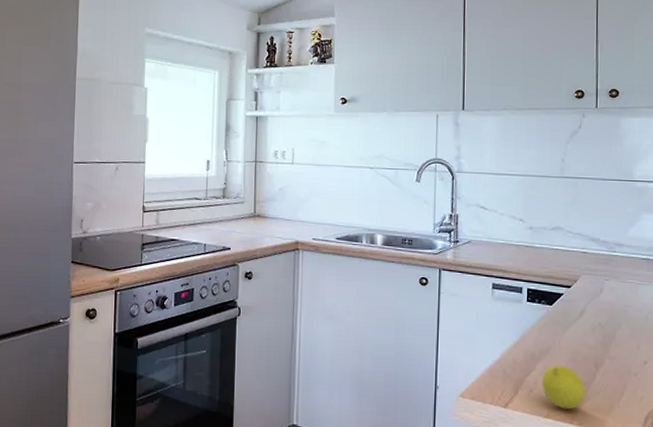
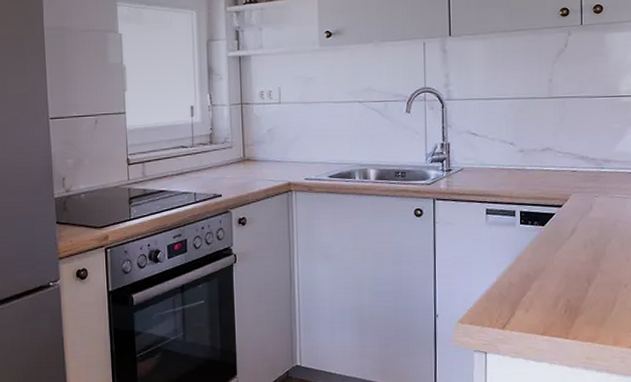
fruit: present [541,365,587,410] -> none [536,283,580,325]

